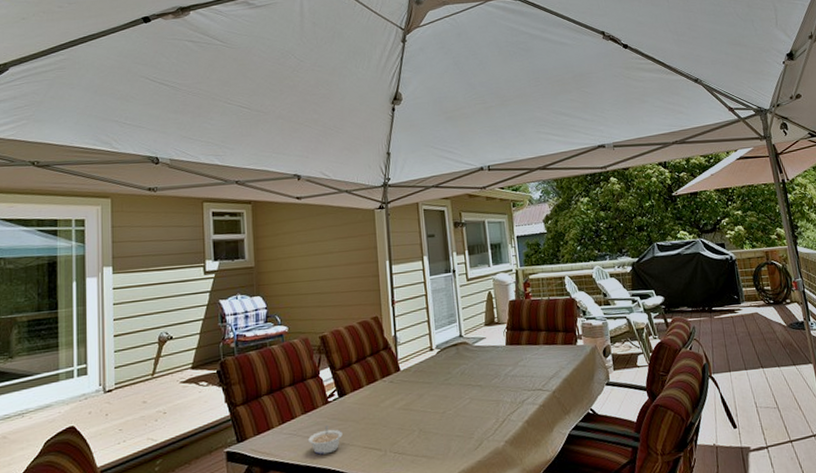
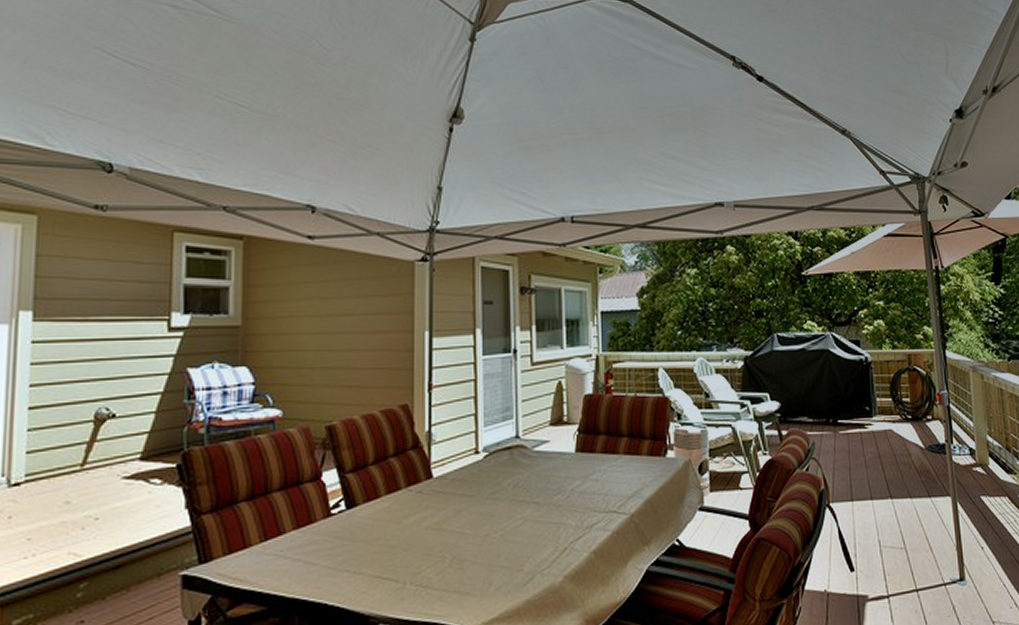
legume: present [308,425,343,455] -> none [300,546,348,585]

